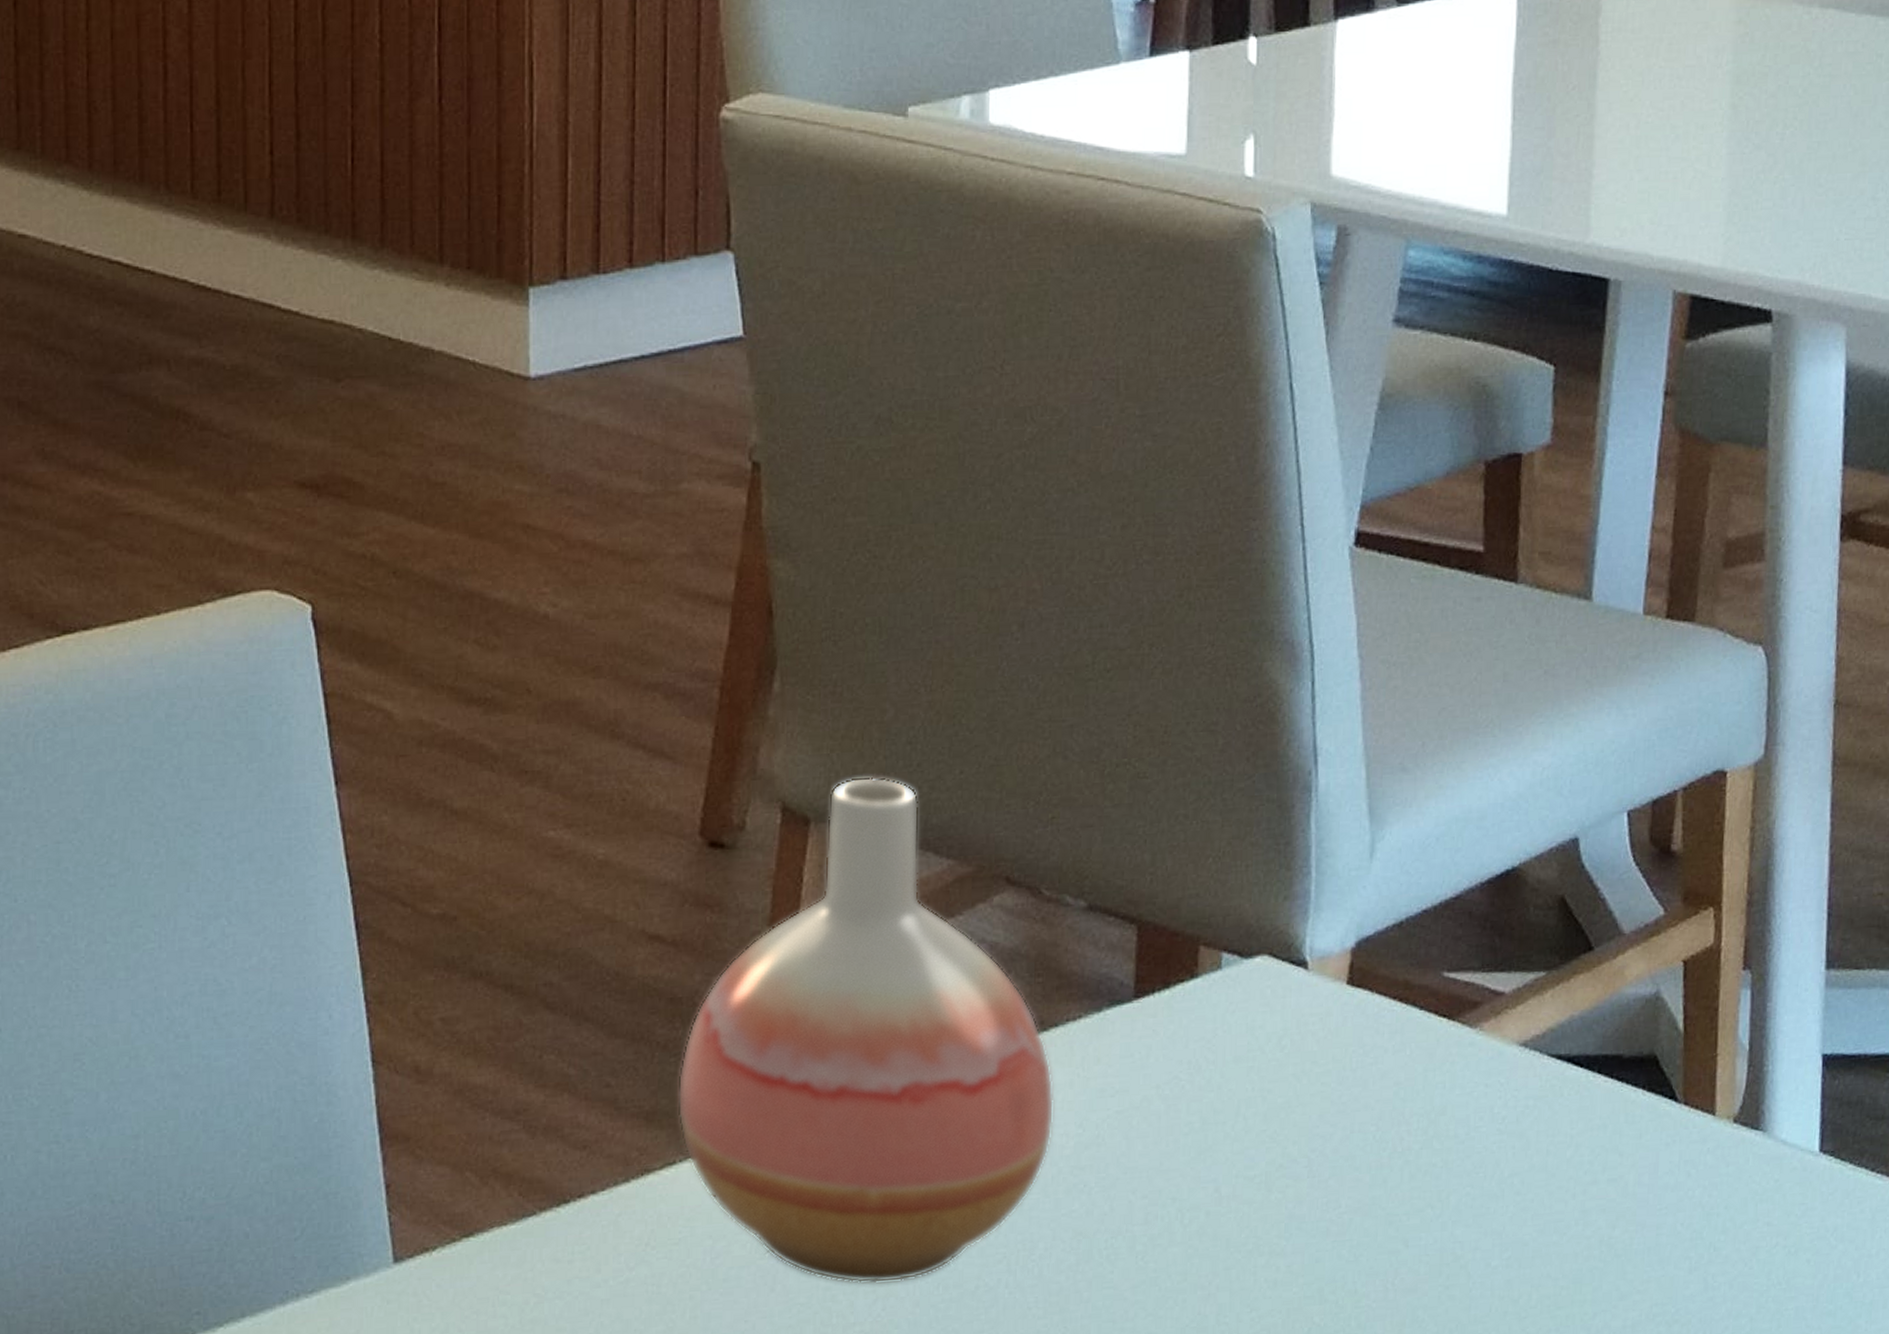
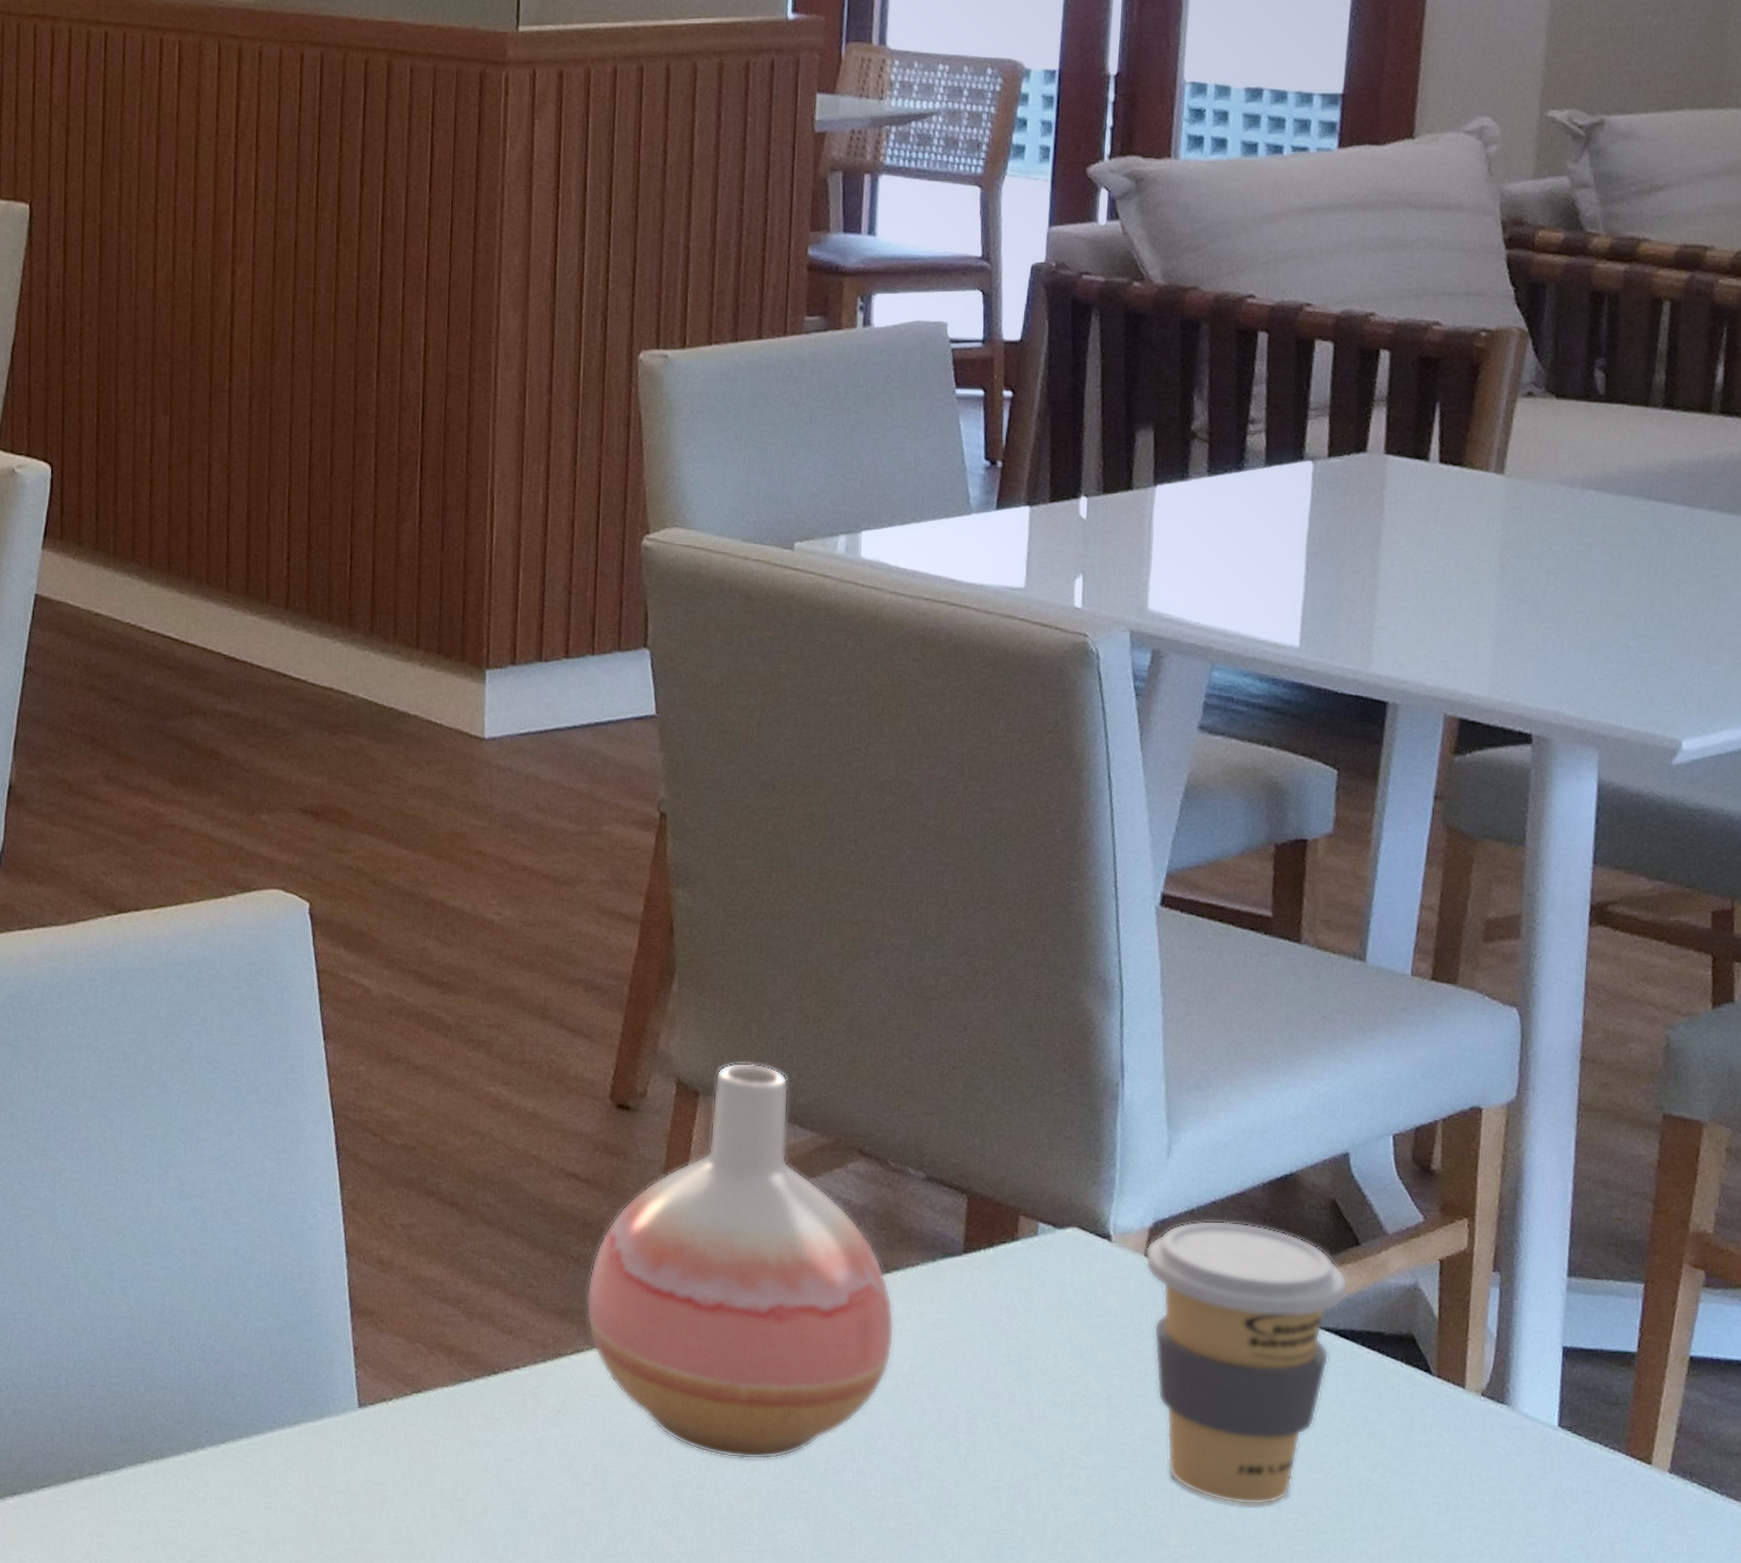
coffee cup: none [1347,932,1581,1283] -> present [1145,1220,1348,1505]

